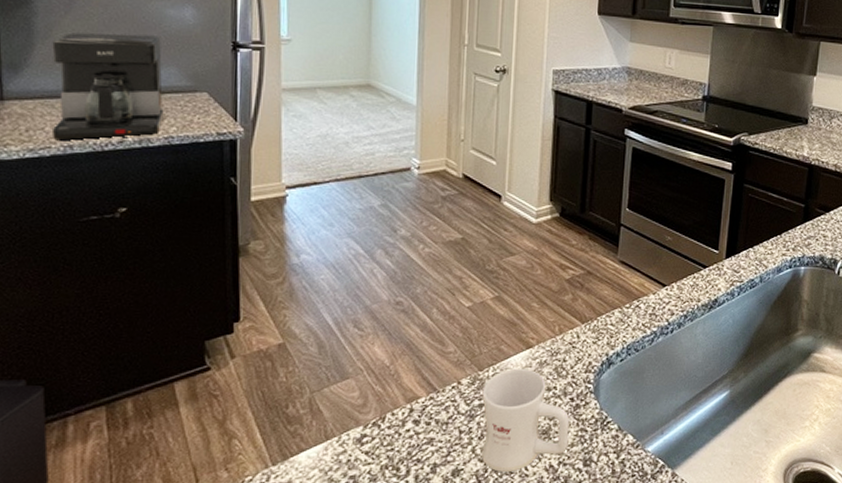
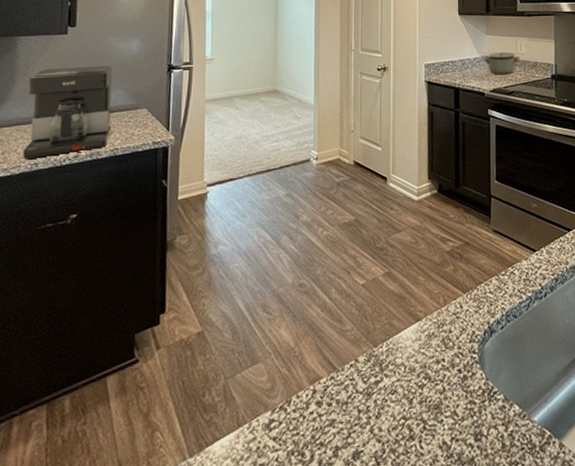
mug: present [482,368,570,473] -> none [377,341,459,453]
saucepan: none [624,64,668,91] -> present [483,52,520,75]

